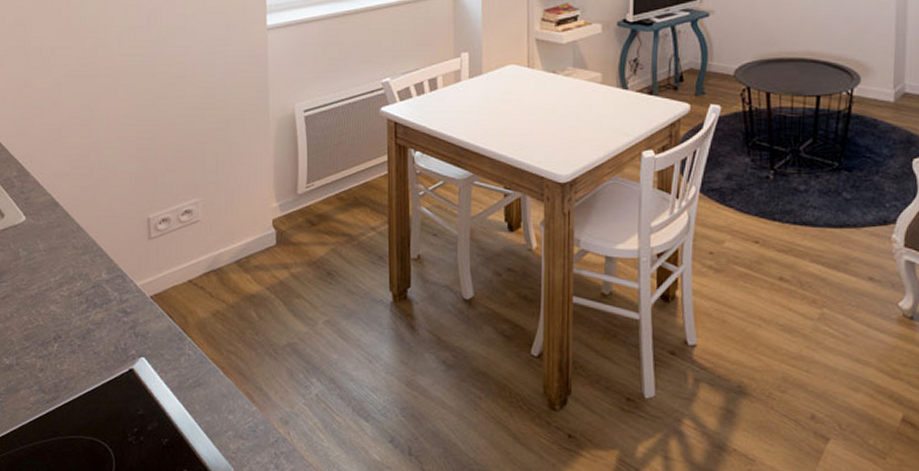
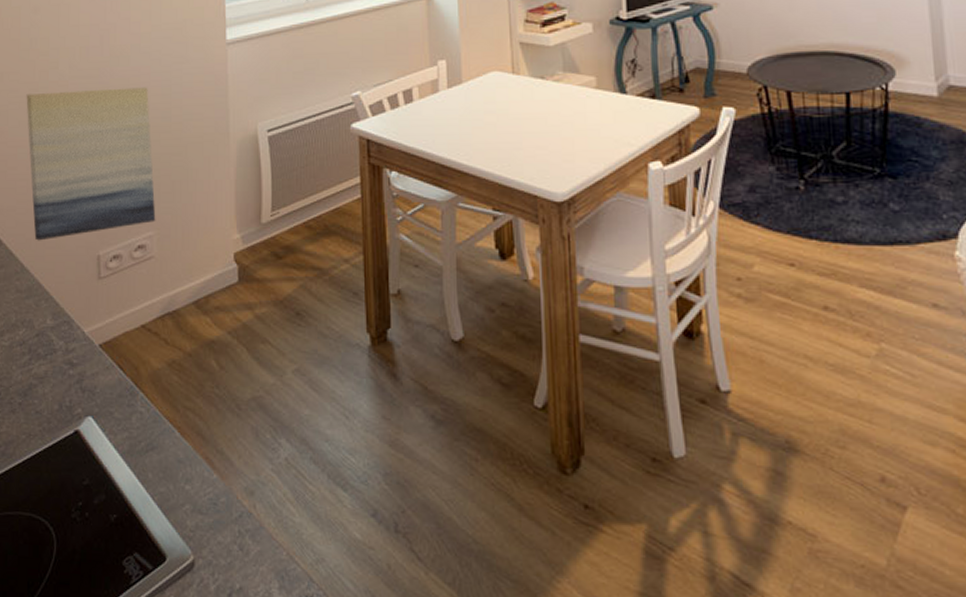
wall art: none [77,66,201,204] -> present [26,87,156,241]

